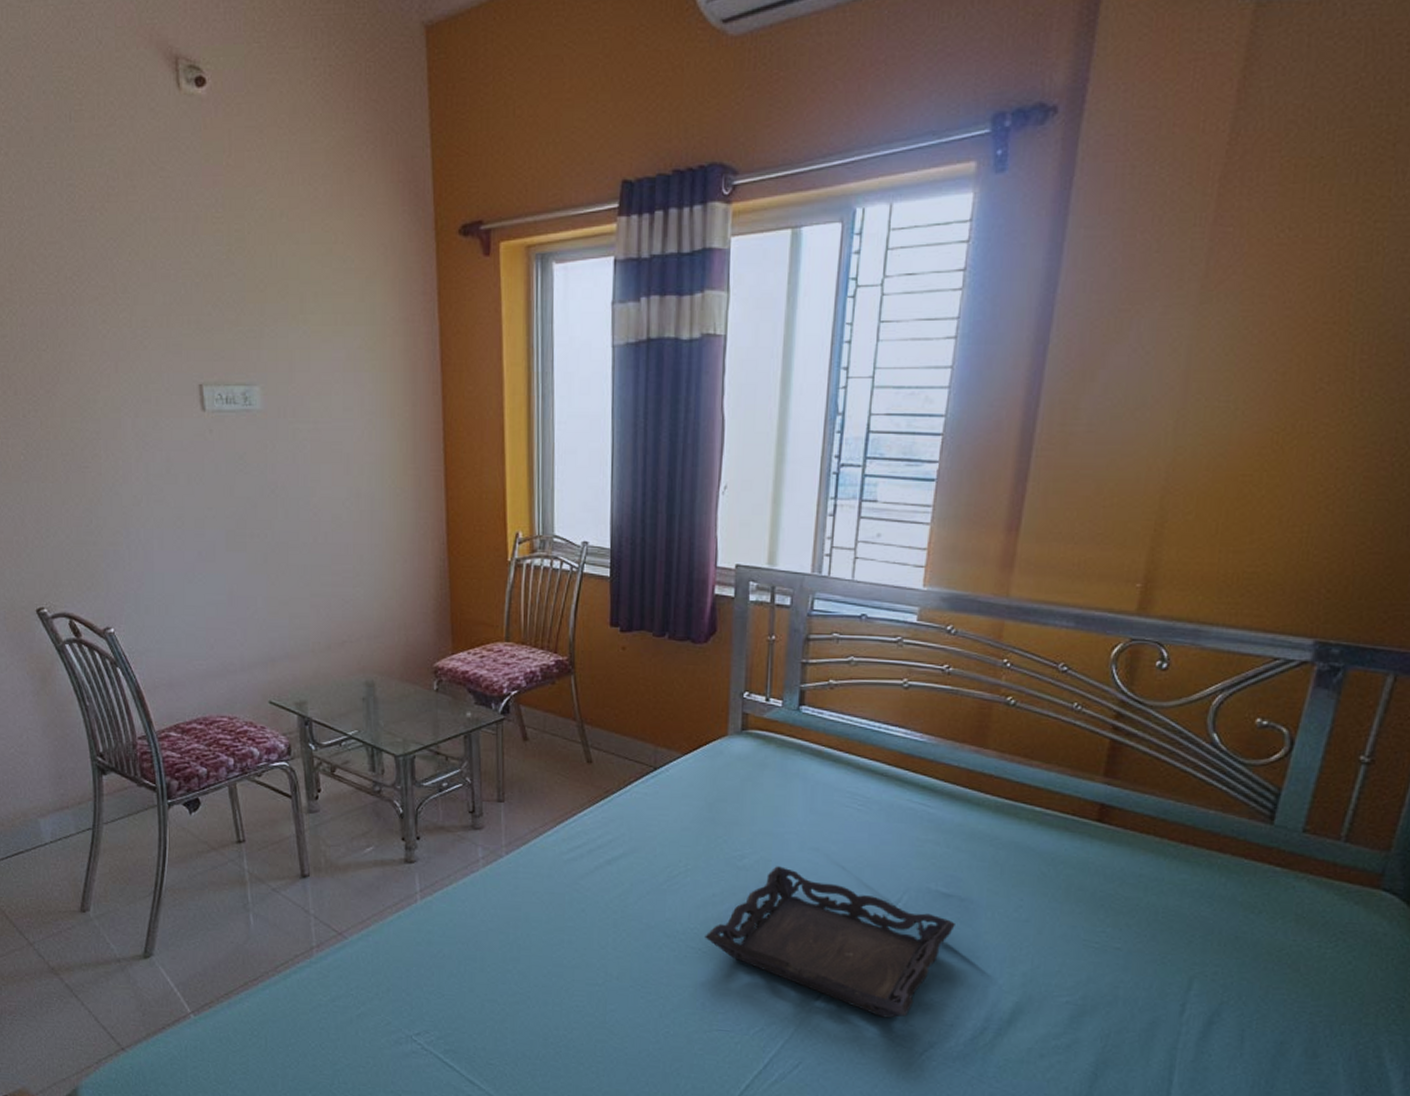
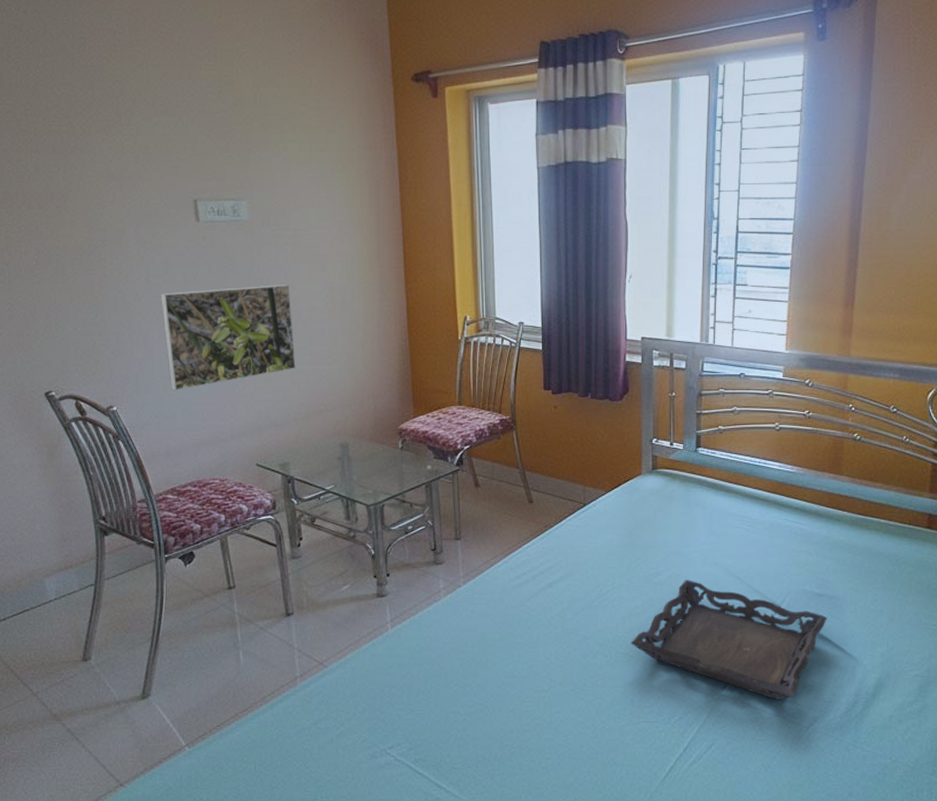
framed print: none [162,489,315,612] -> present [161,285,296,390]

